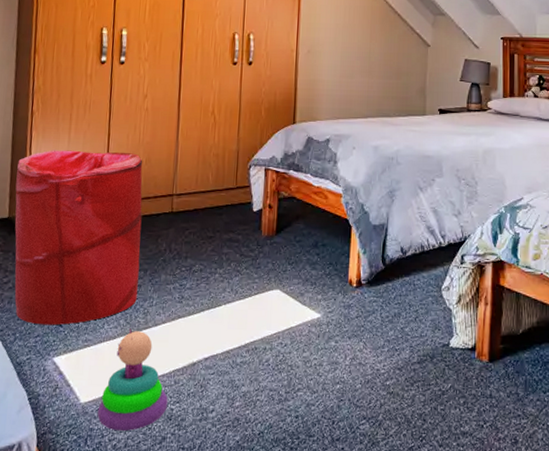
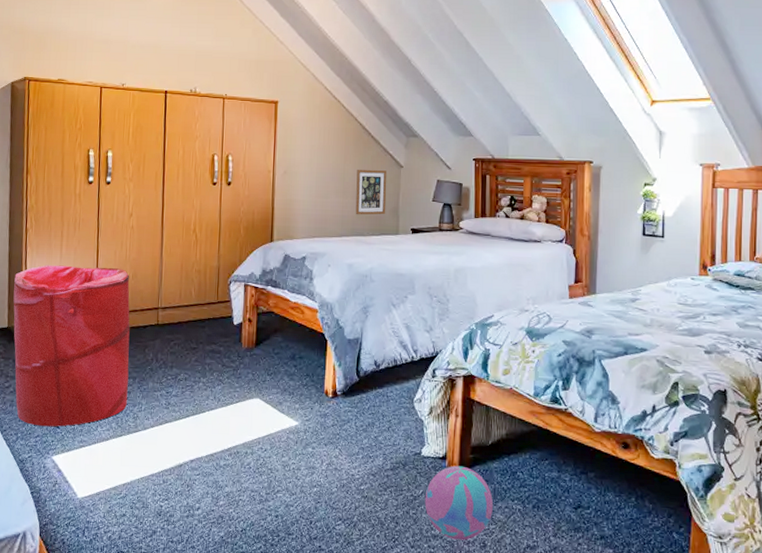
stacking toy: present [97,328,168,431] -> none [93,431,157,524]
picture frame: none [381,49,414,96] -> present [355,170,387,215]
decorative ball: none [453,357,524,437] -> present [425,465,493,540]

